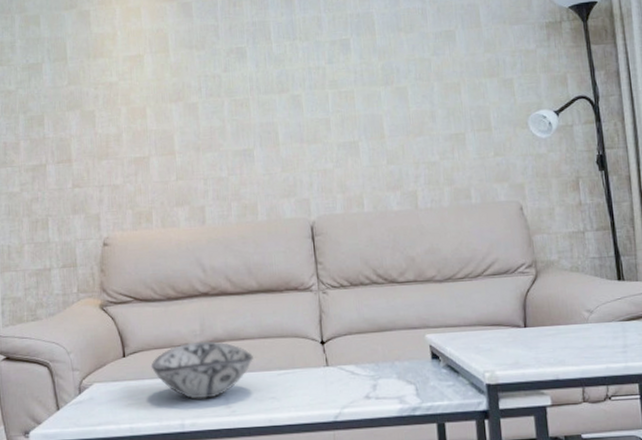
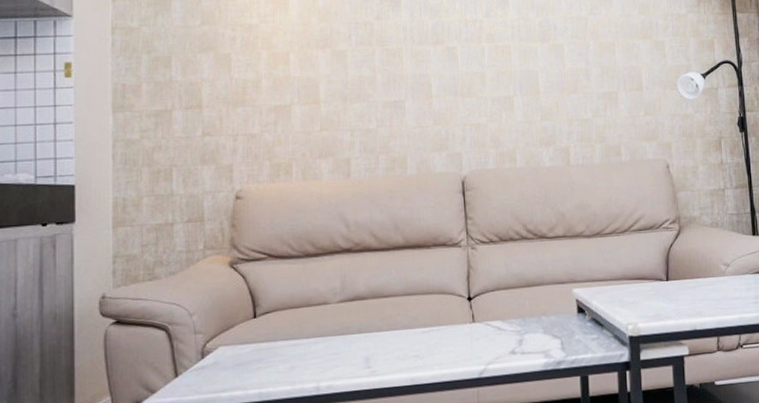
decorative bowl: present [151,341,253,399] -> none [284,299,397,361]

